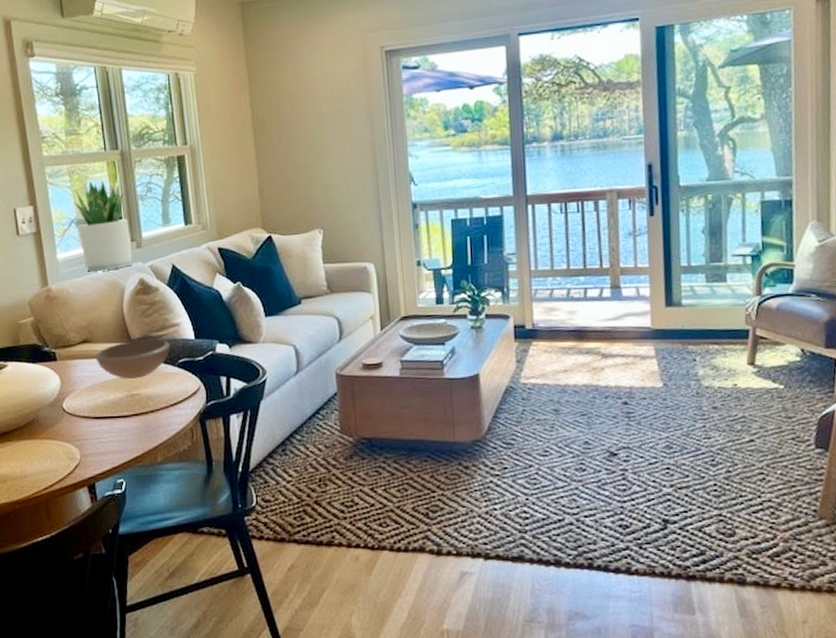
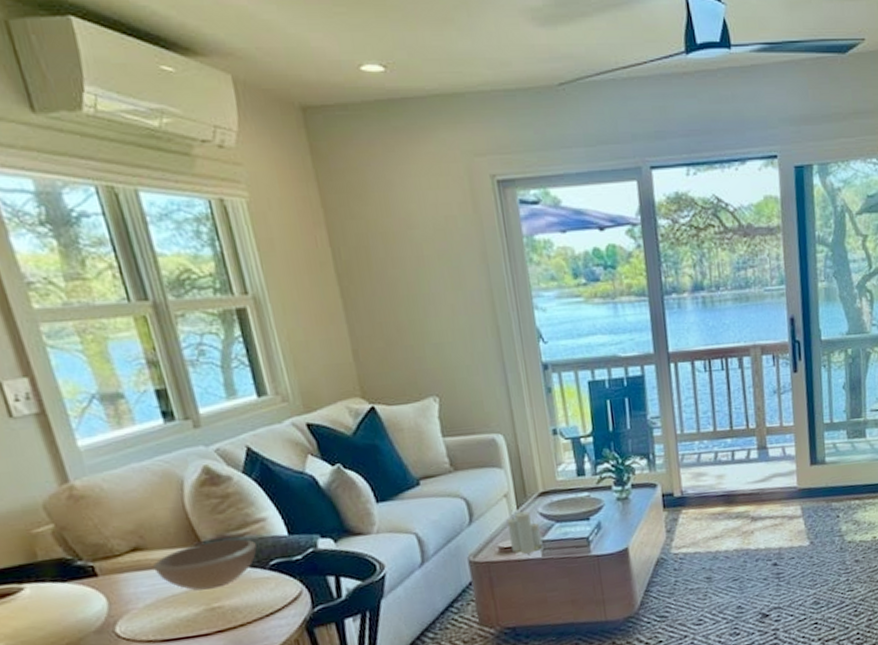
planter: present [74,174,133,272] -> none [90,333,191,461]
candle: none [371,331,401,371] -> present [506,509,543,554]

